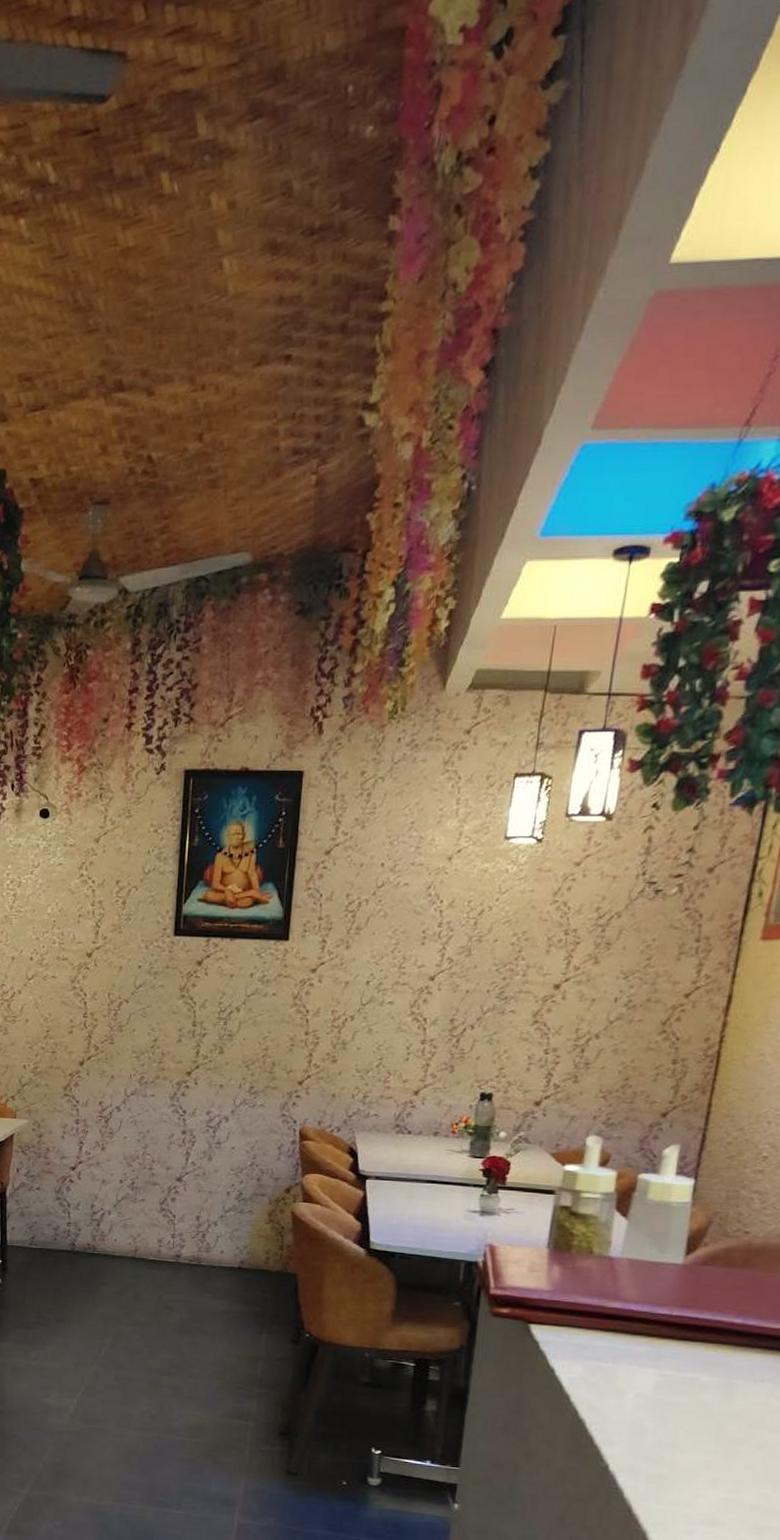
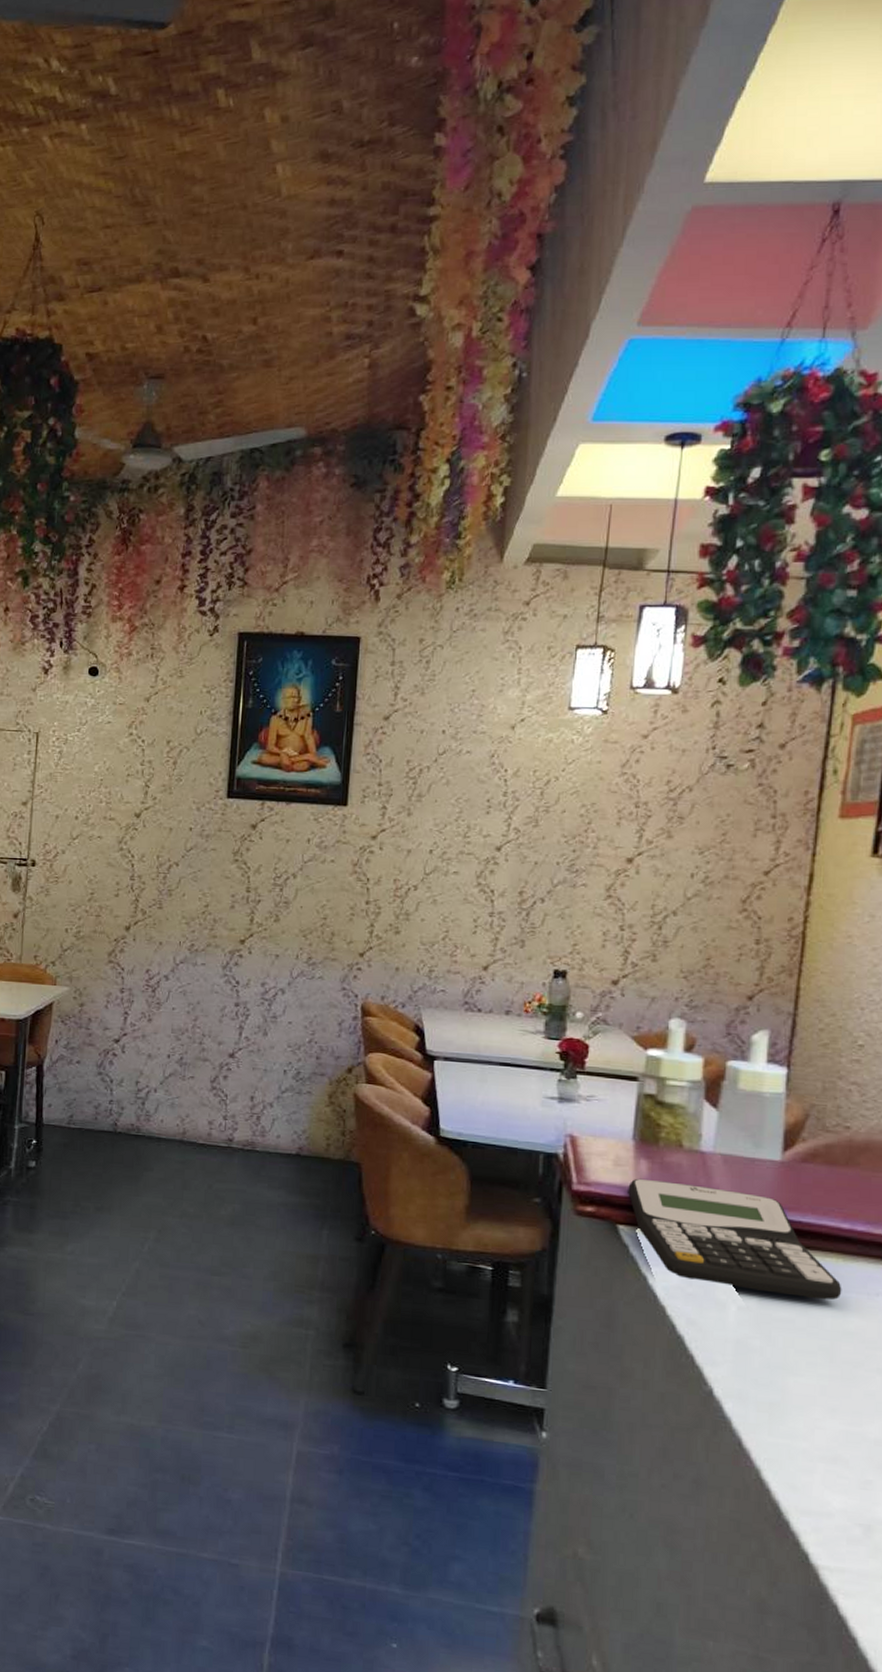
calculator: none [540,1282,731,1387] -> present [628,1178,842,1300]

